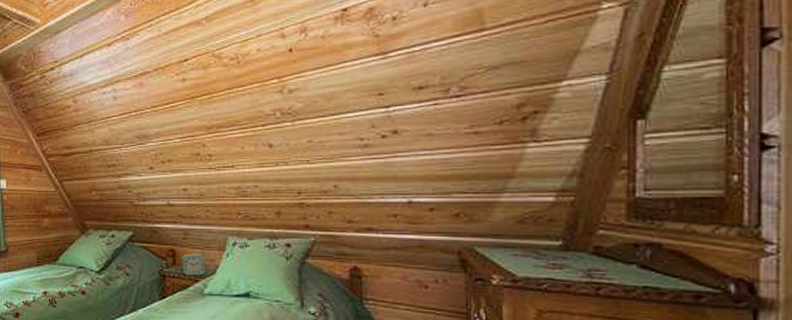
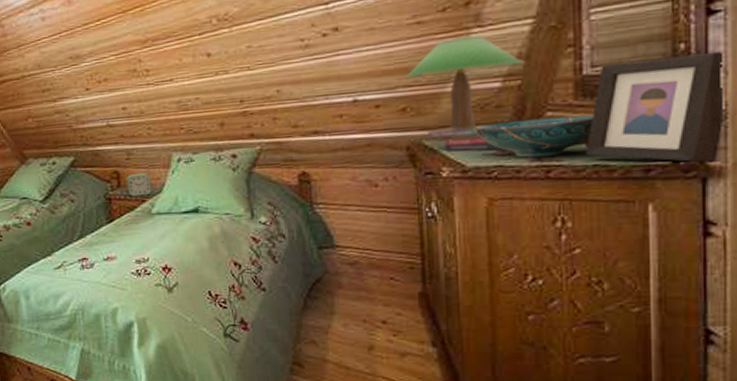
table lamp: none [460,149,578,253] -> present [405,35,525,144]
books: none [480,236,554,263] -> present [428,124,504,152]
decorative bowl: none [526,235,646,274] -> present [474,115,595,158]
picture frame: none [636,187,780,296] -> present [586,52,727,164]

